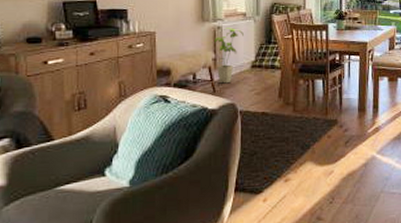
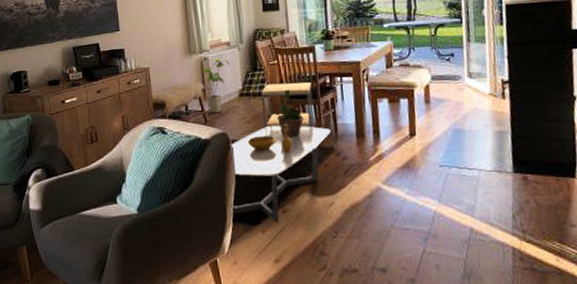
coffee table: none [233,98,336,192] -> present [229,126,331,223]
decorative bowl: none [255,96,300,125] -> present [247,123,293,153]
side table: none [273,57,322,126] -> present [261,82,314,154]
potted plant: none [286,63,313,110] -> present [276,89,304,137]

